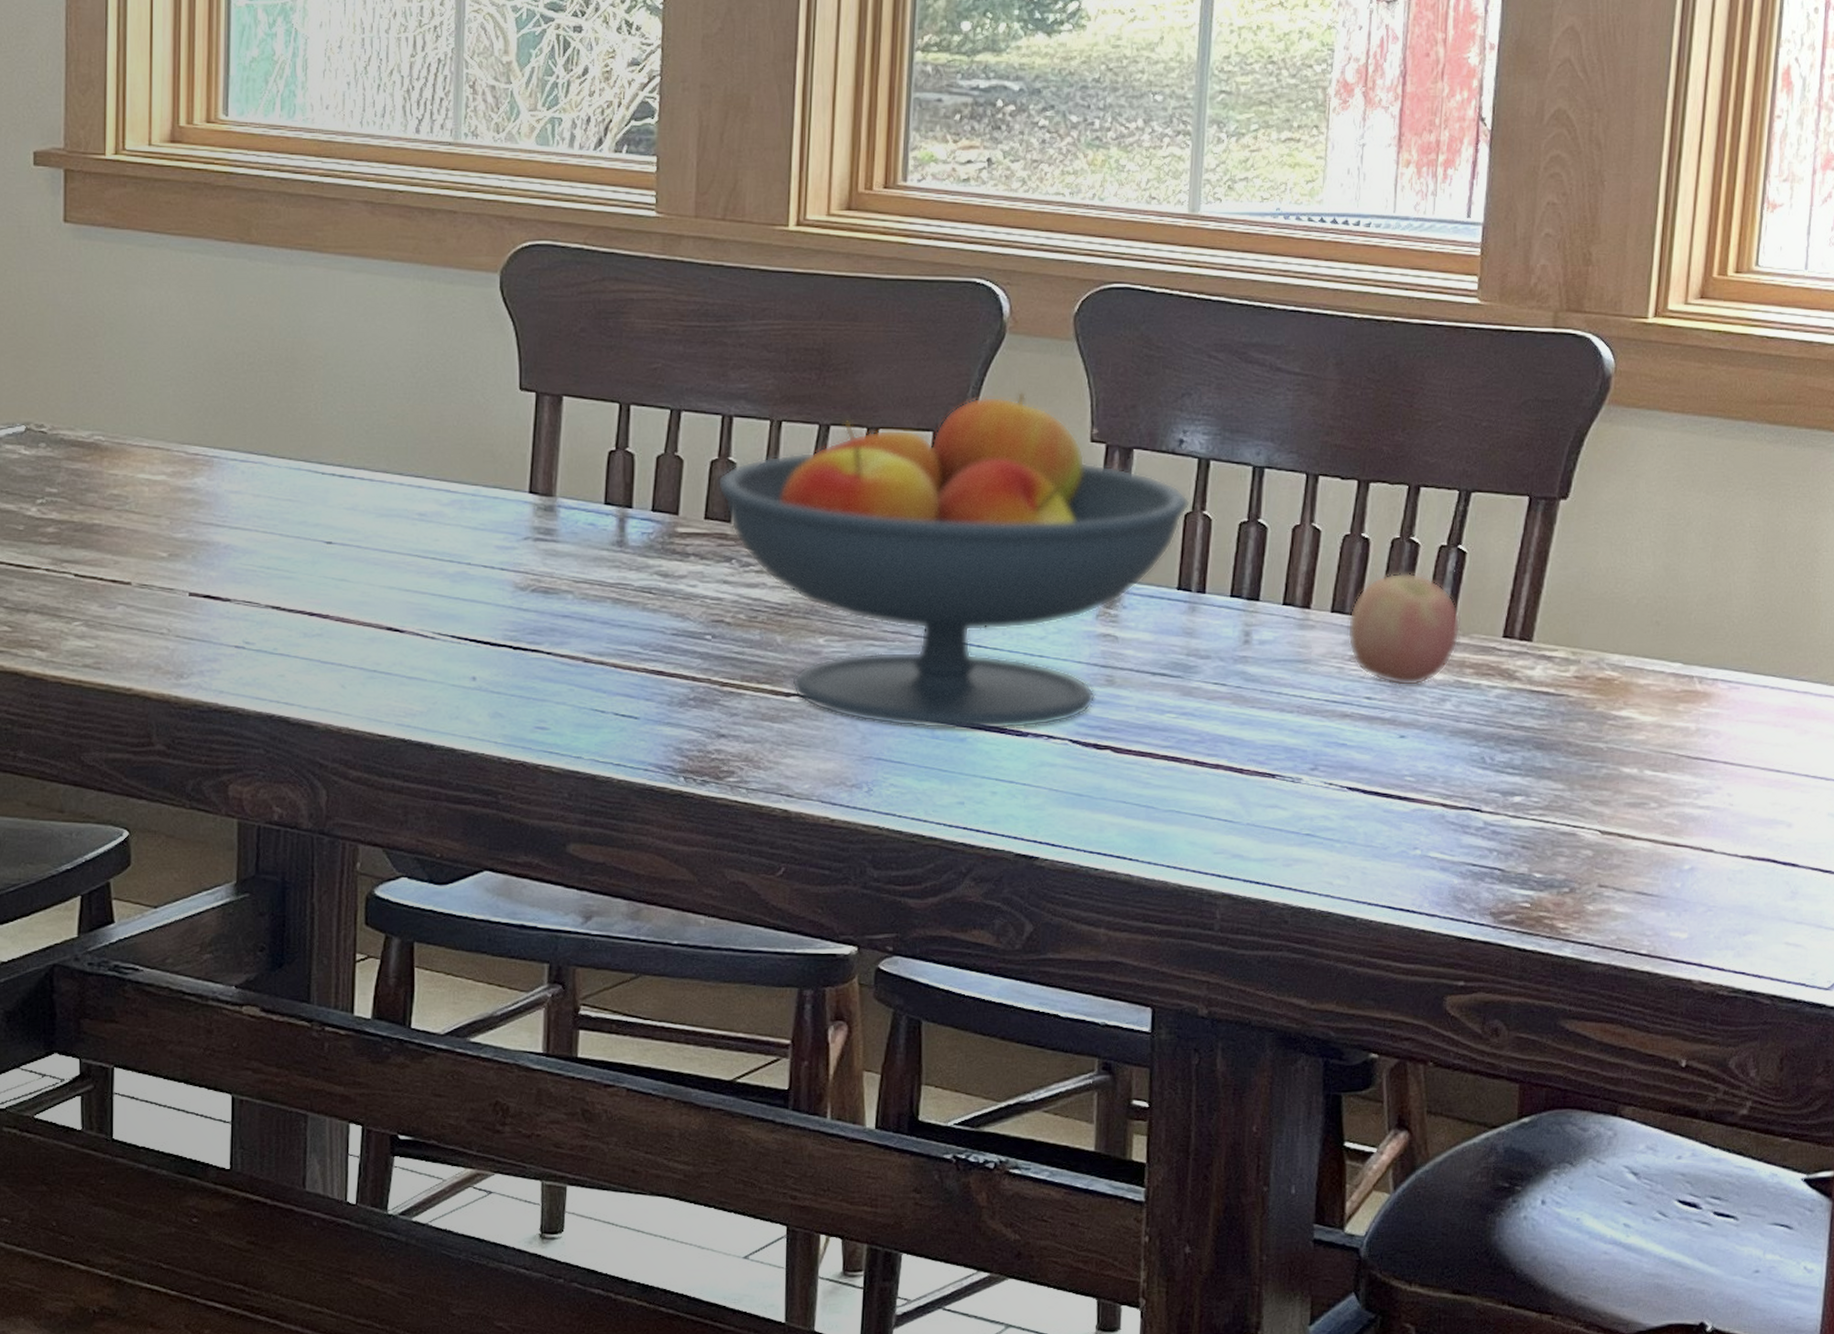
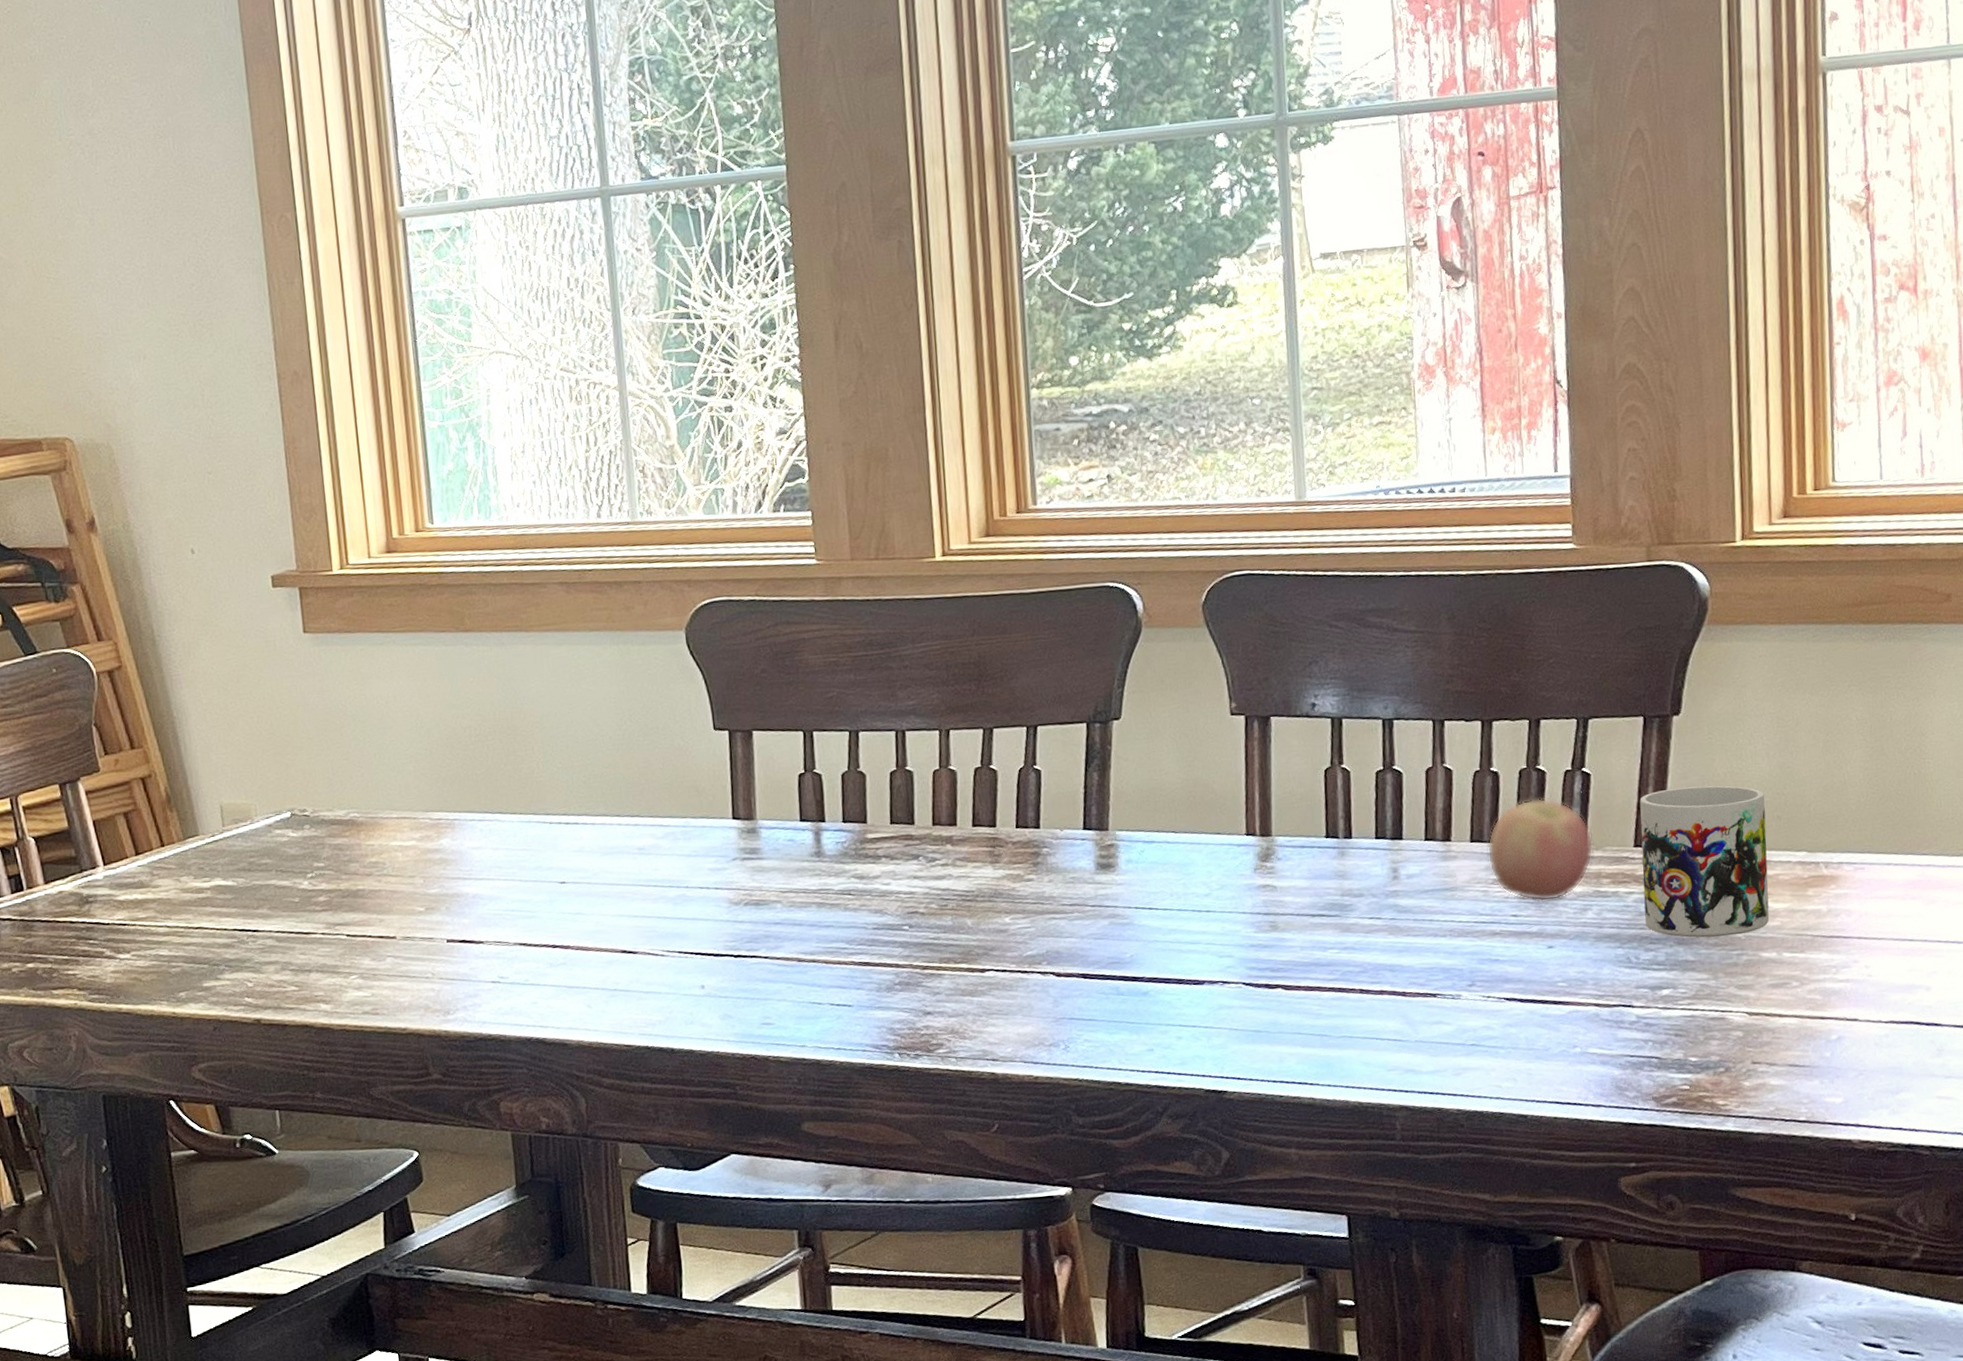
fruit bowl: present [717,391,1190,730] -> none [898,677,1328,988]
mug: none [1505,579,1645,746] -> present [1640,785,1770,938]

